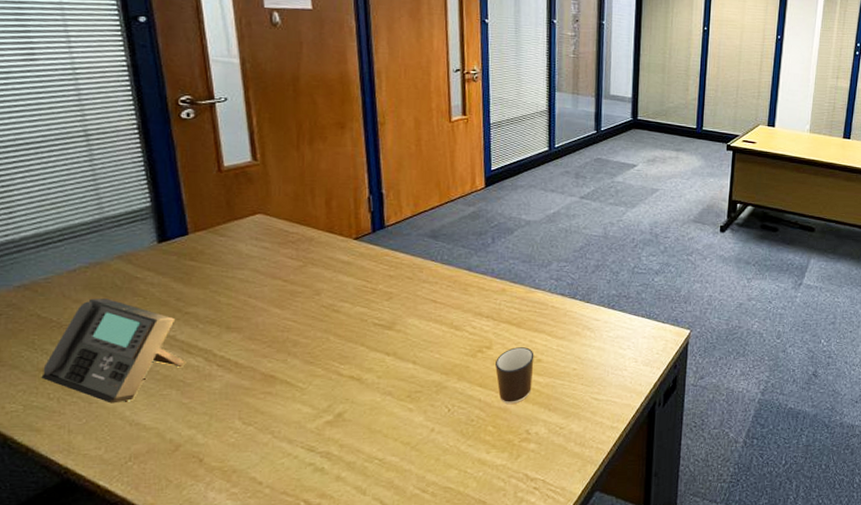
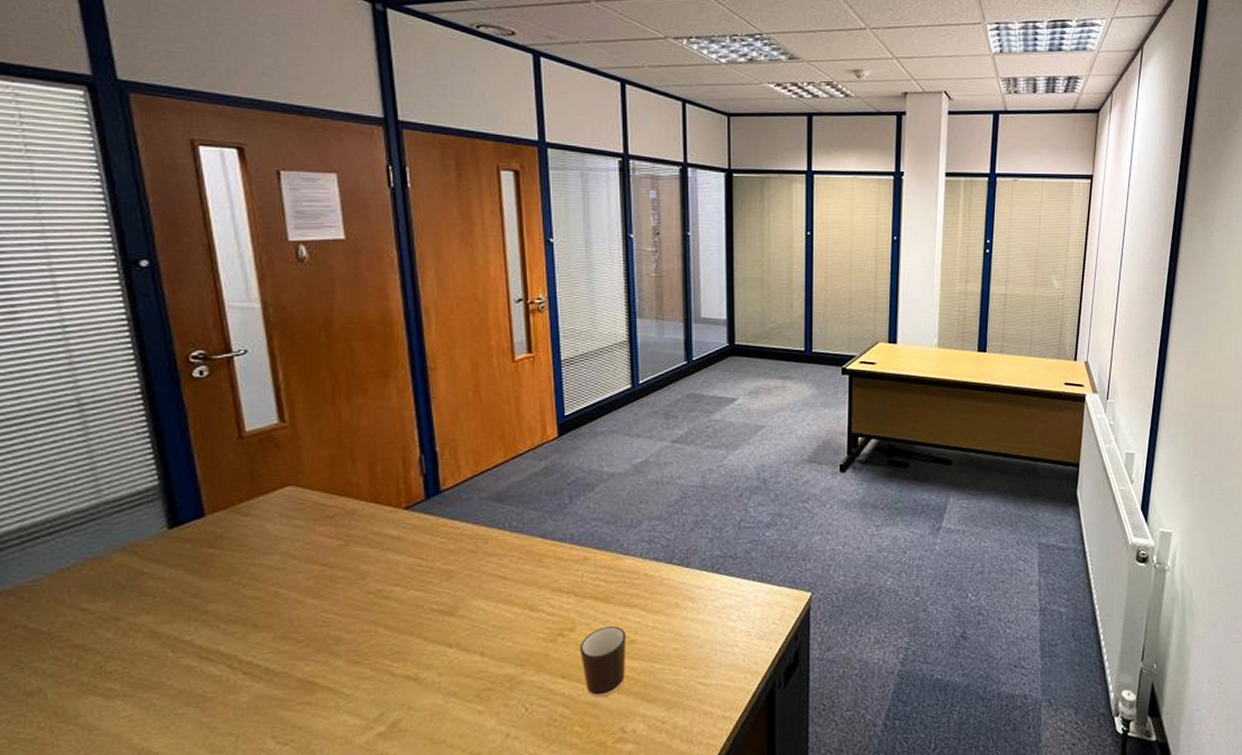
phone: present [41,299,185,404] -> none [29,600,204,729]

